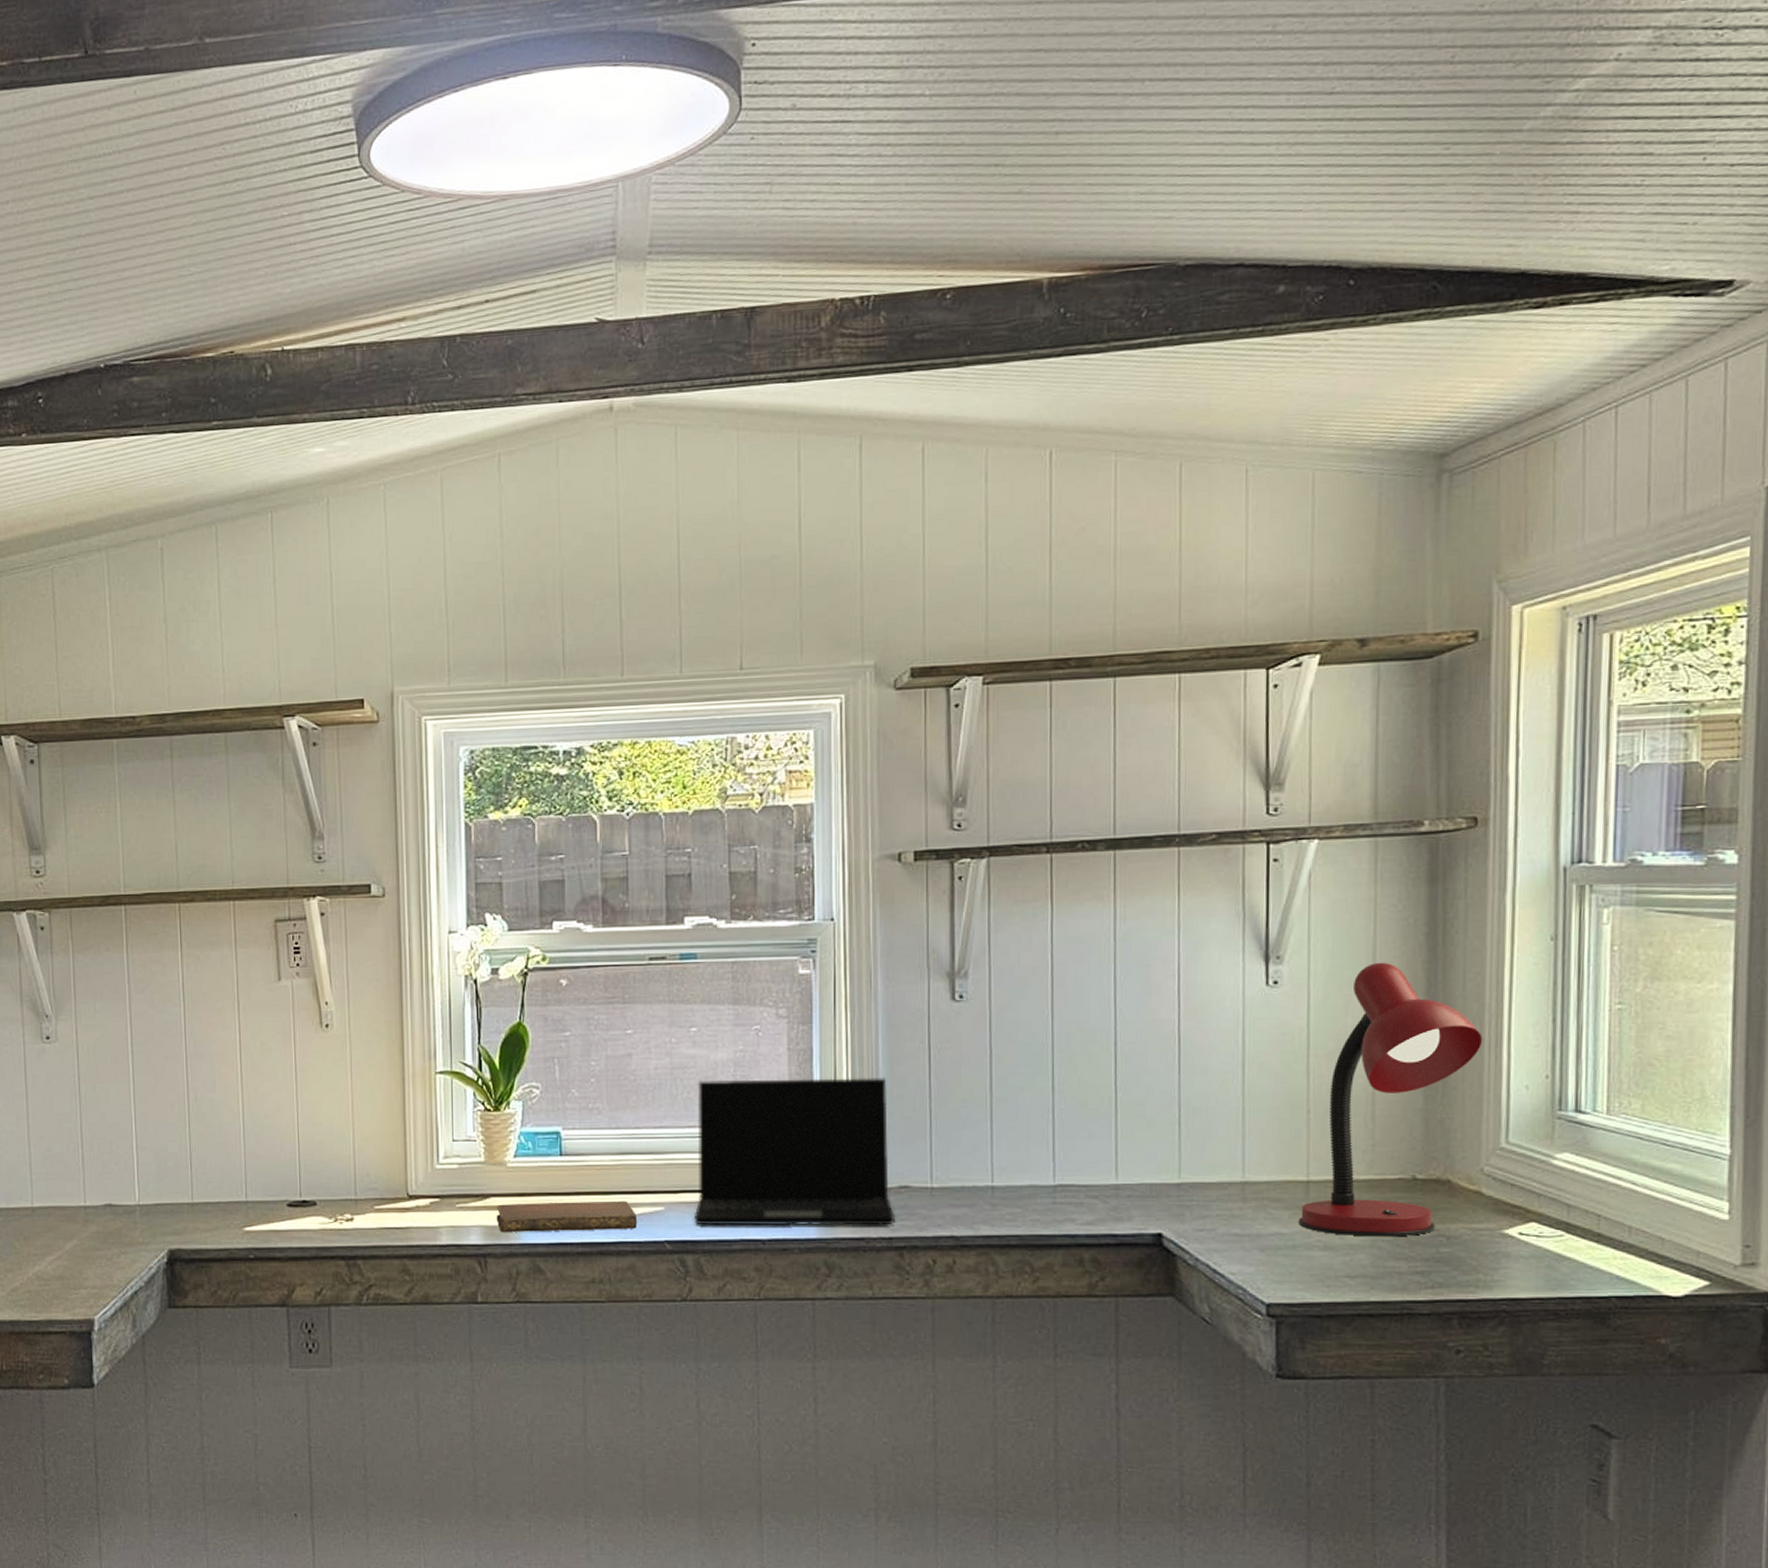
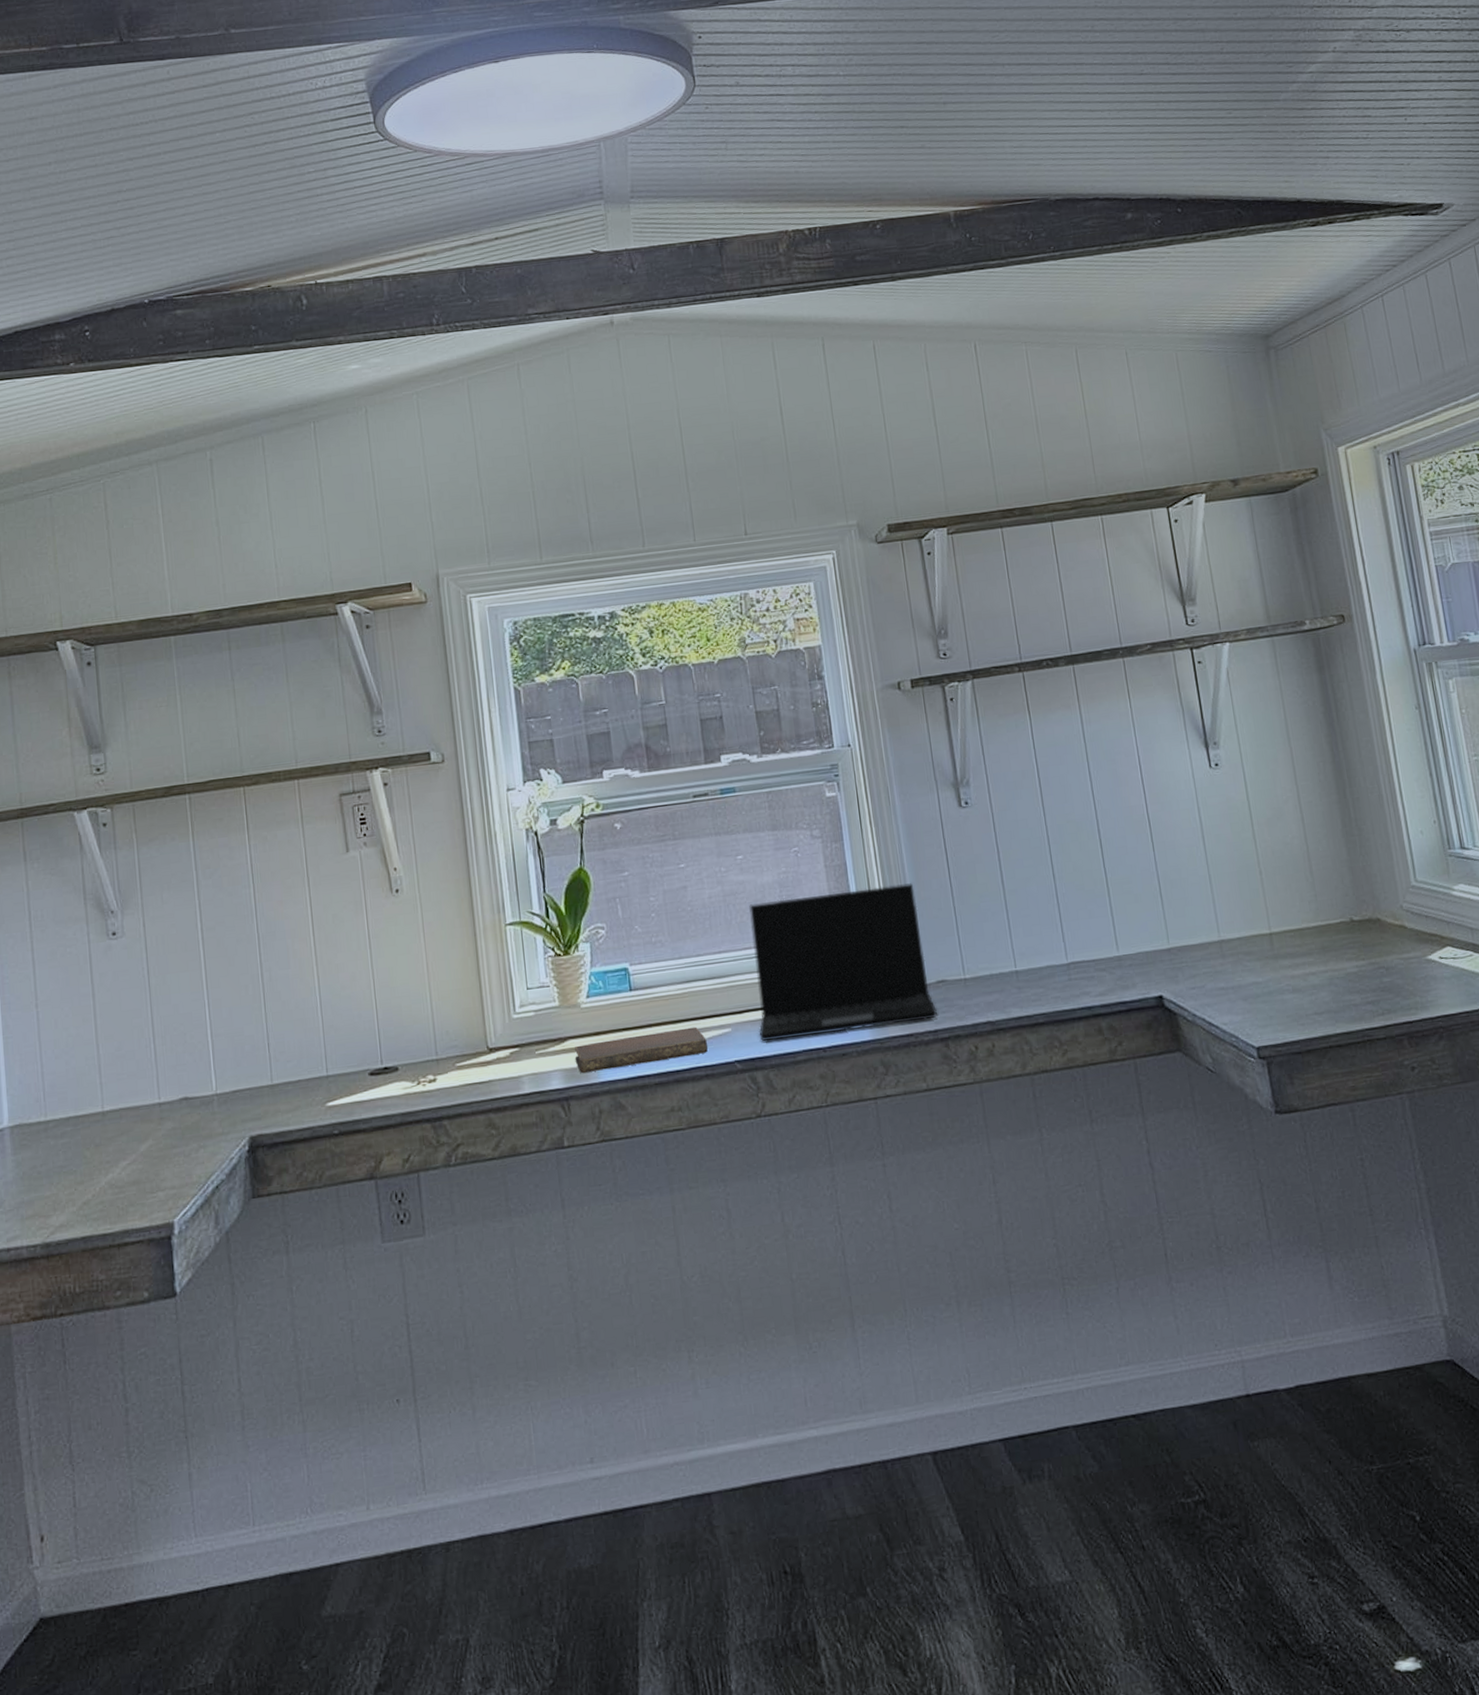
desk lamp: present [1298,962,1483,1237] -> none [1268,739,1382,978]

